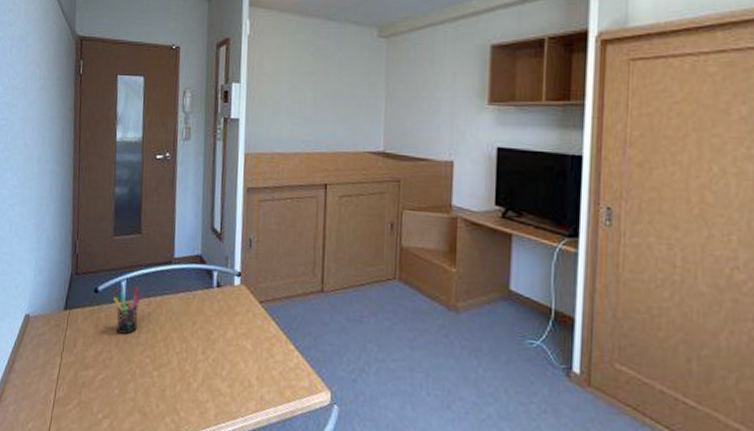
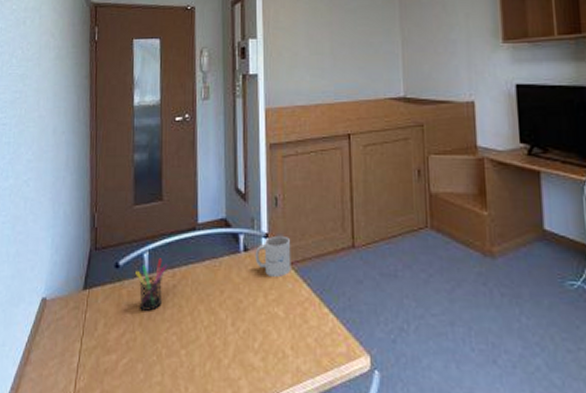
mug: none [227,275,263,314] -> present [255,235,291,277]

